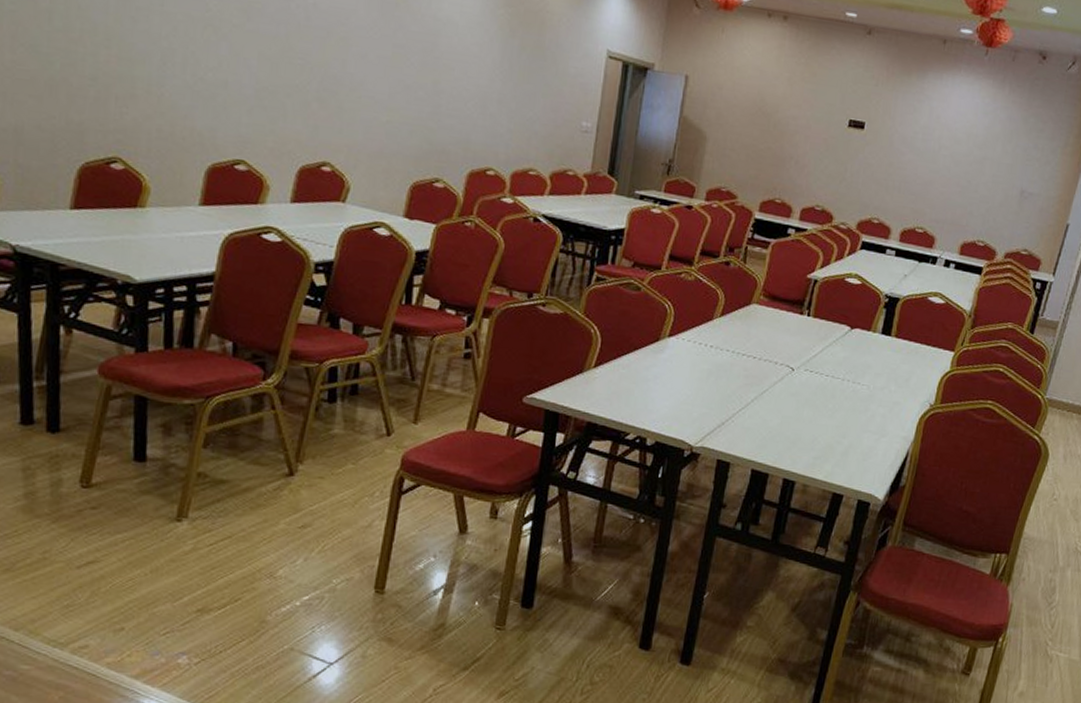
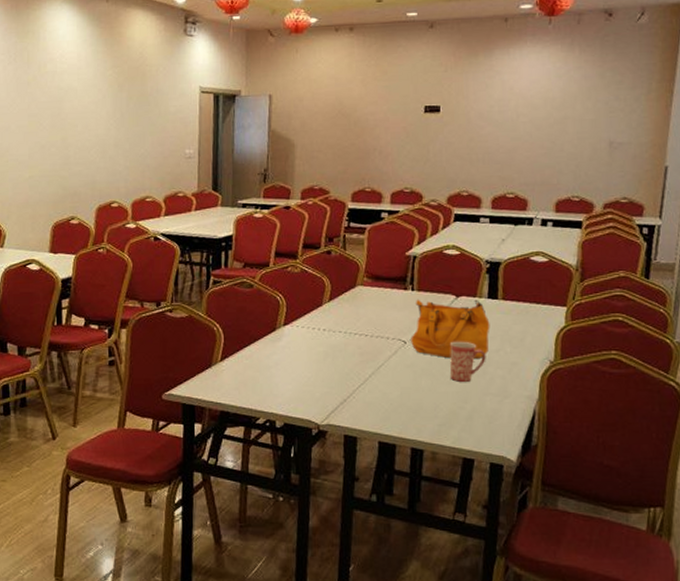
handbag: none [798,325,880,395] -> present [411,299,490,360]
mug: none [832,374,871,417] -> present [449,341,486,382]

